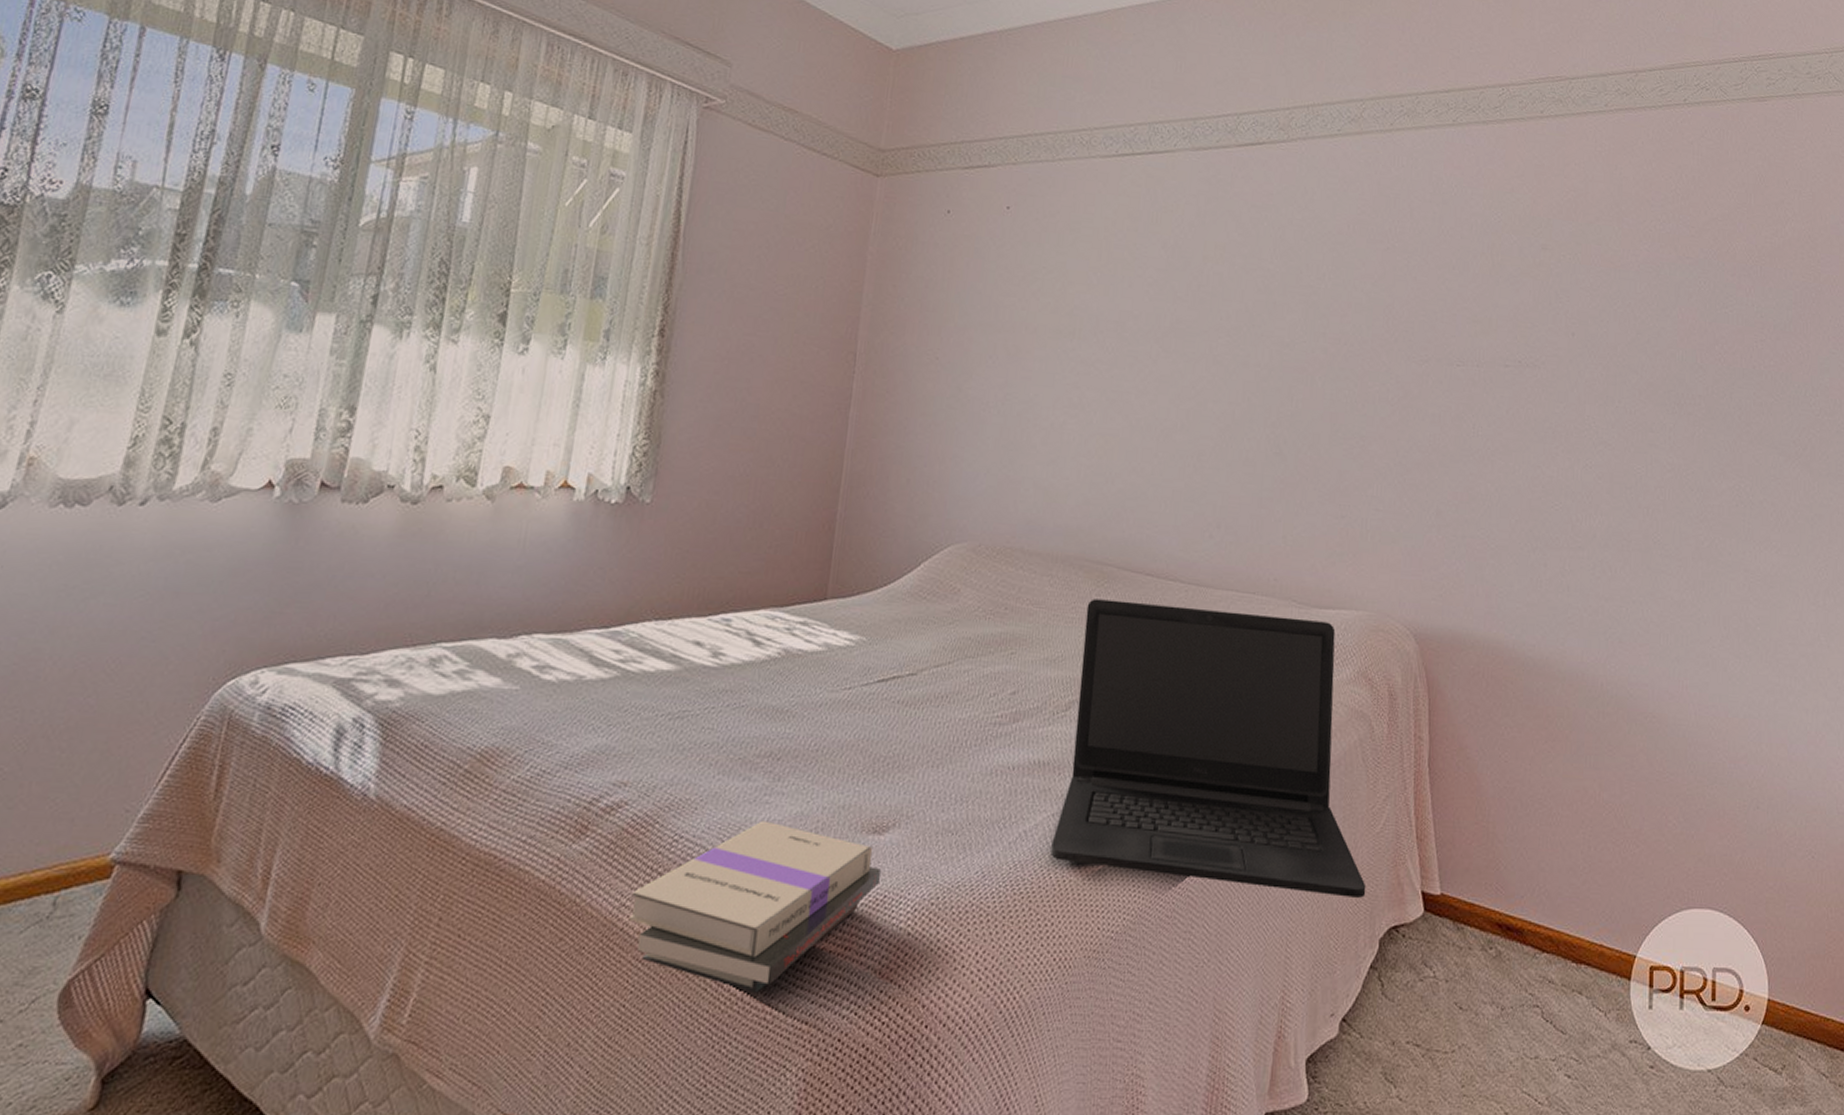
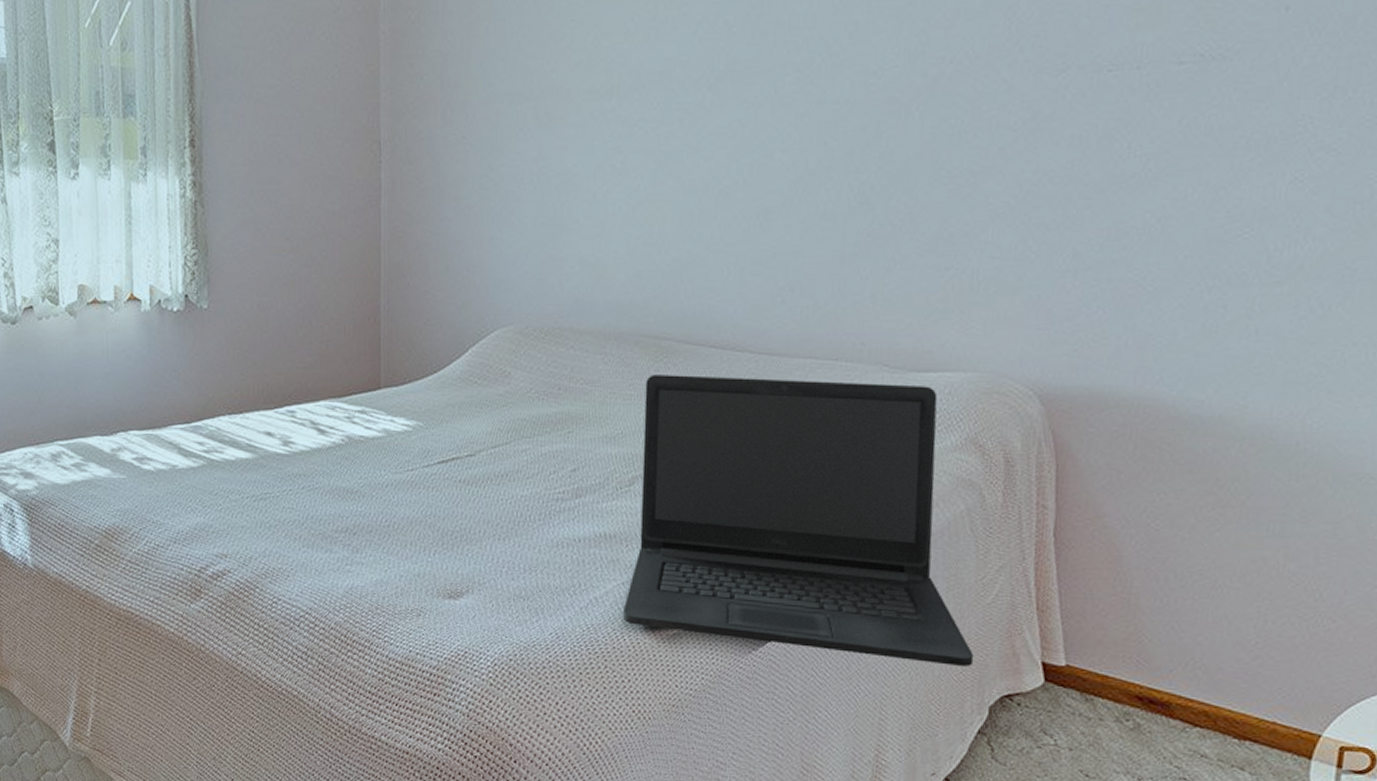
books: present [628,820,881,993] -> none [245,586,459,727]

